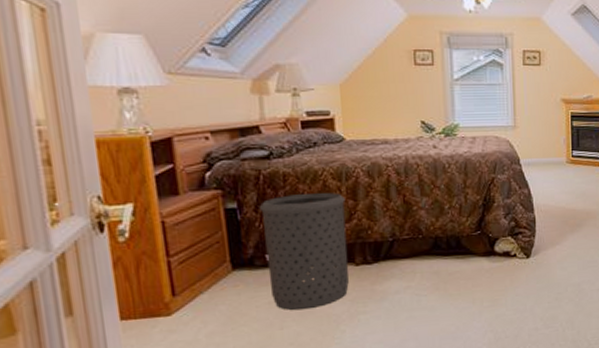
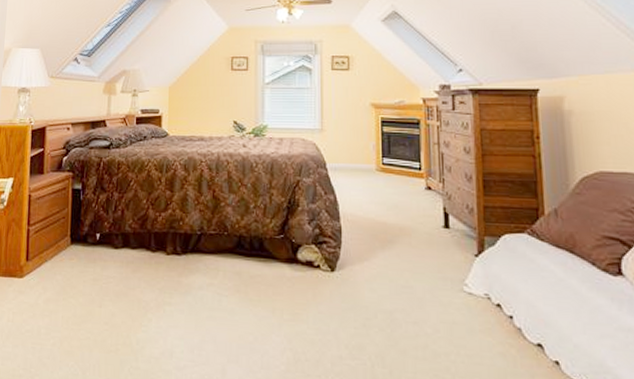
laundry basket: present [259,192,349,310] -> none [96,181,164,291]

